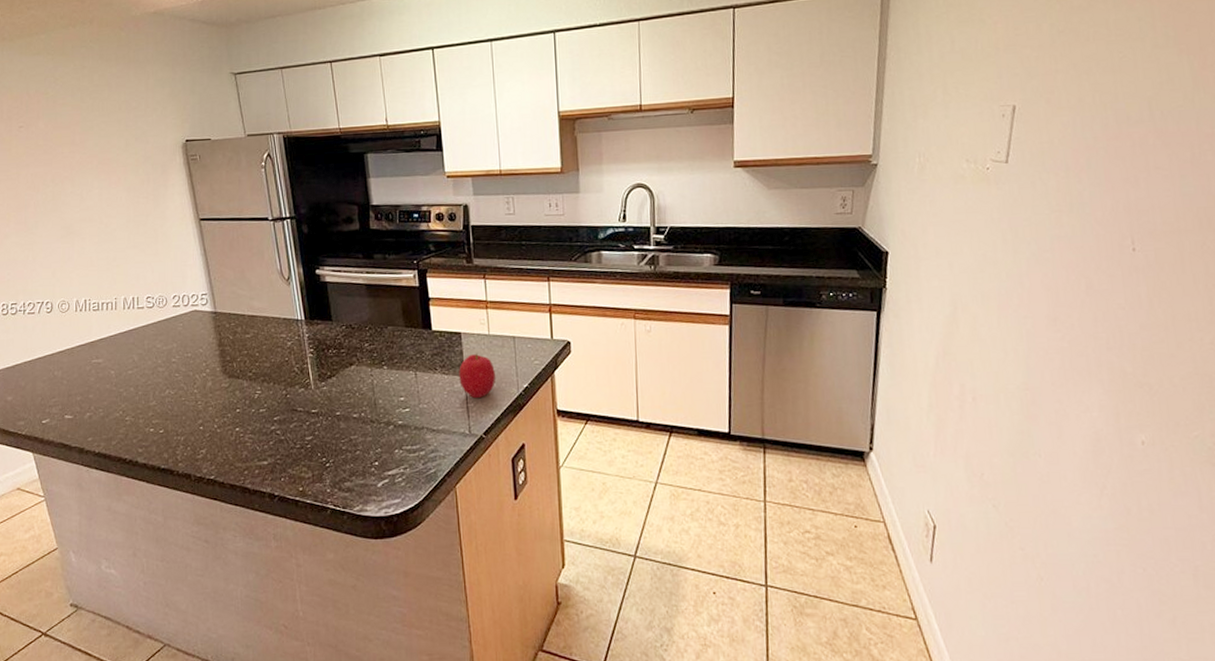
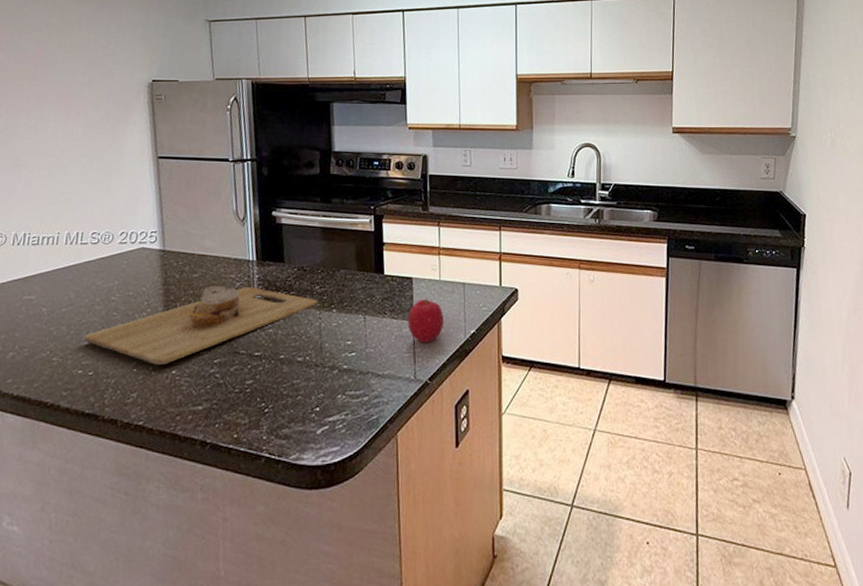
cutting board: none [152,345,369,423] -> present [84,285,318,365]

